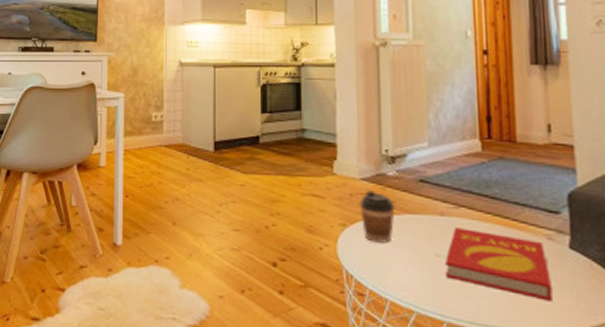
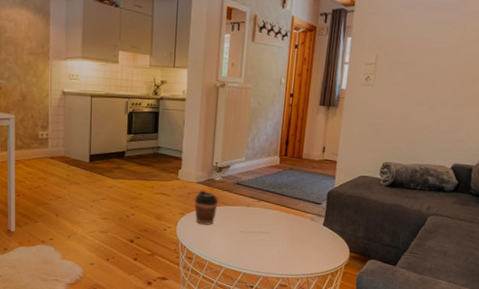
book: present [445,228,552,302] -> none [246,214,309,257]

